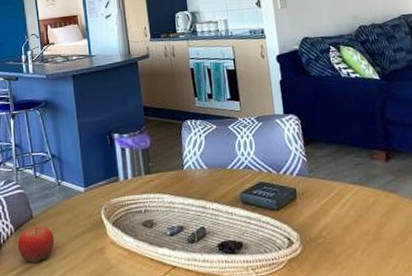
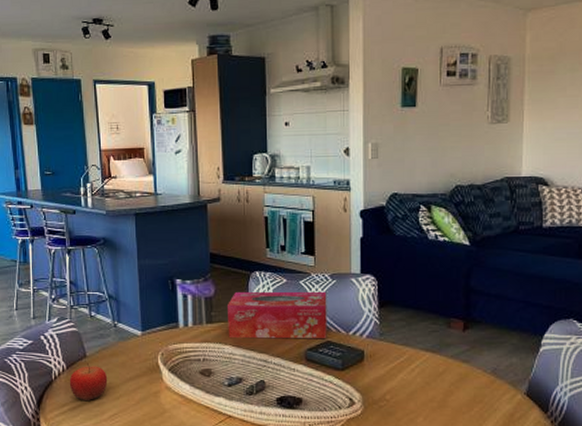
tissue box: none [162,134,260,187] -> present [226,291,327,339]

